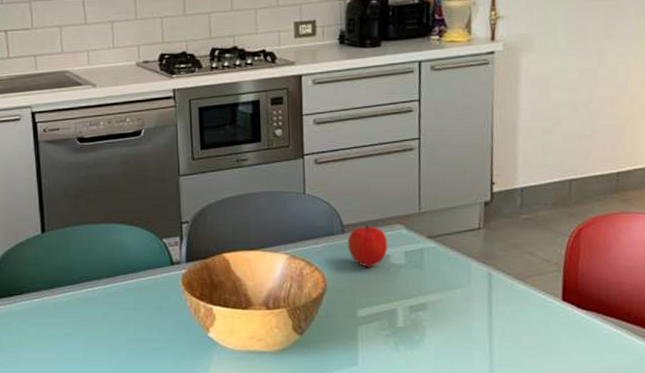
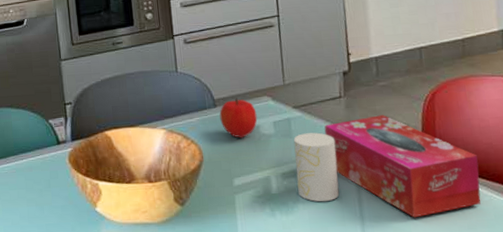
cup: none [425,265,470,338] -> present [293,132,340,202]
tissue box: none [459,250,621,359] -> present [324,115,481,218]

